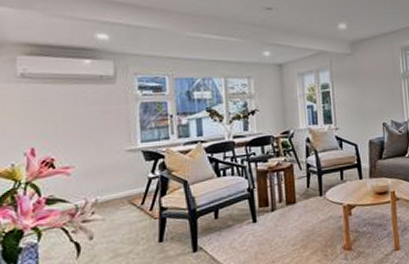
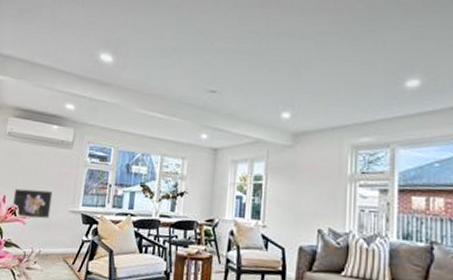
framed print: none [45,133,101,170] -> present [12,188,53,219]

